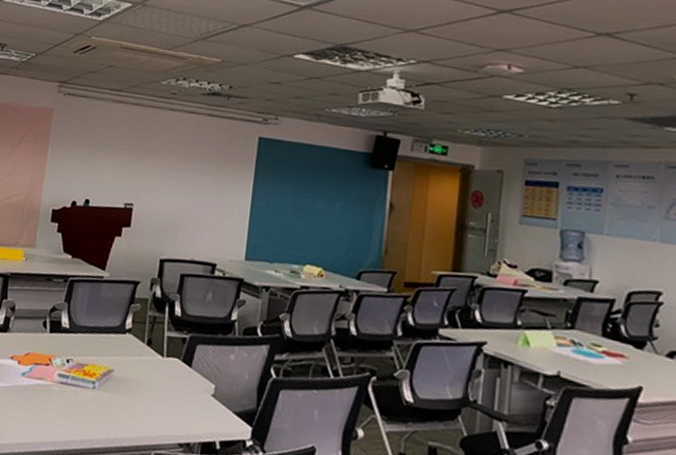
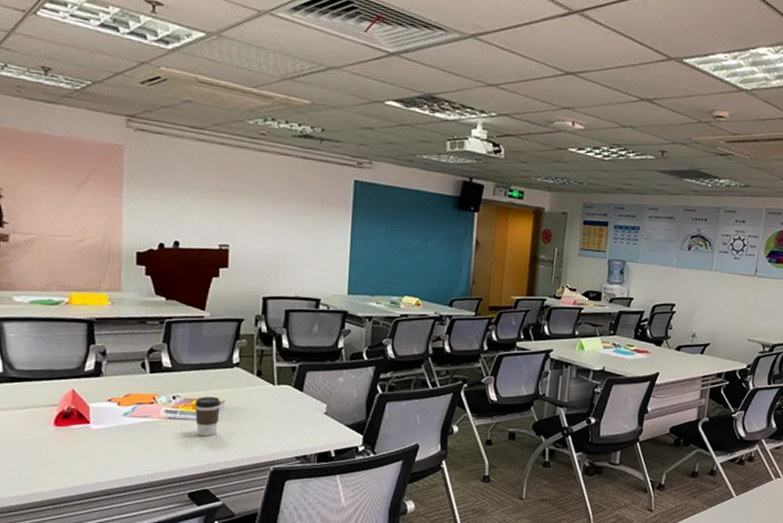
coffee cup: none [84,363,110,408] -> present [194,396,221,437]

